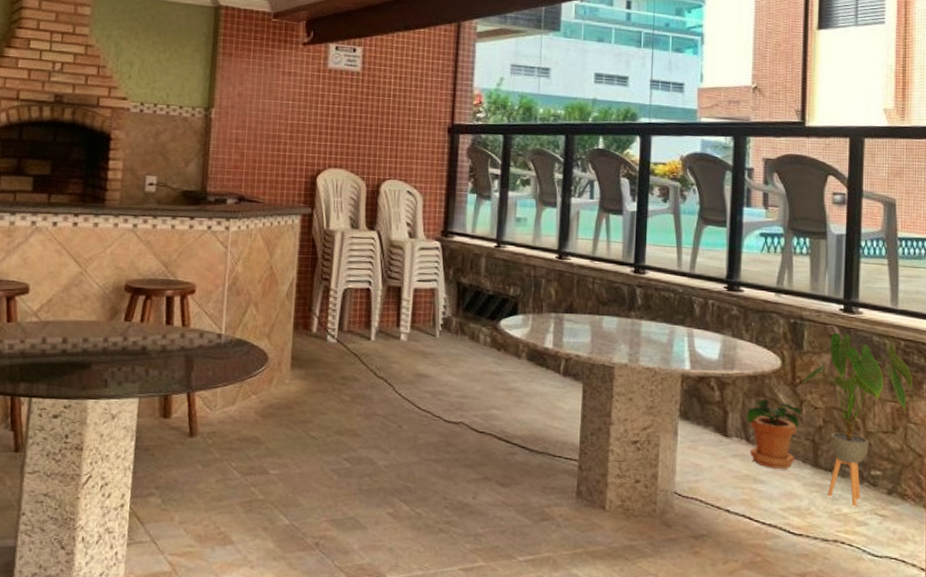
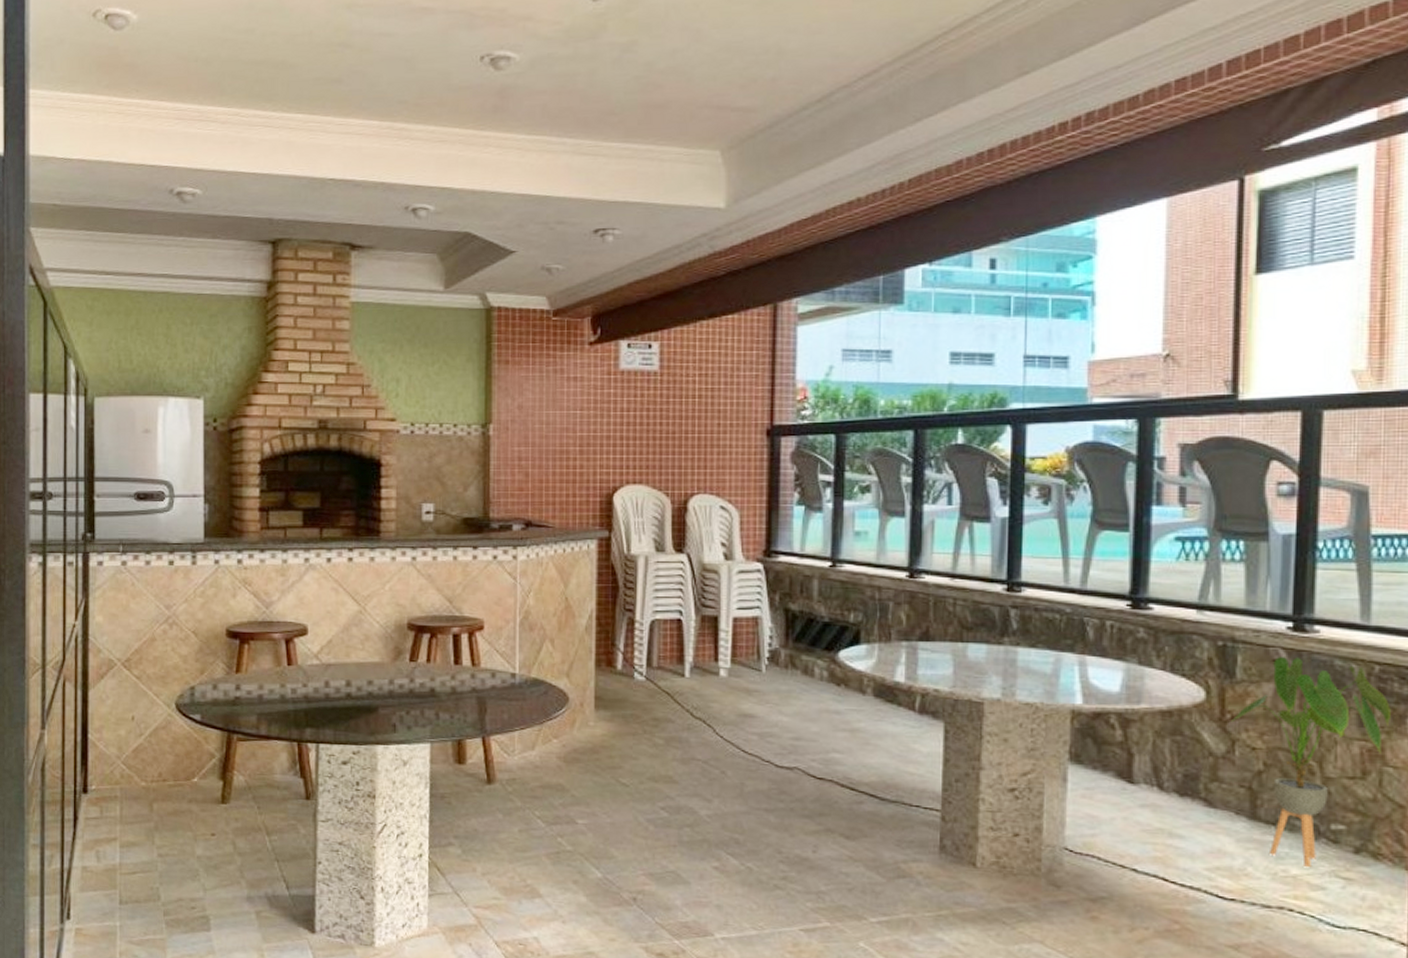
potted plant: present [747,399,802,469] -> none [1159,739,1234,822]

